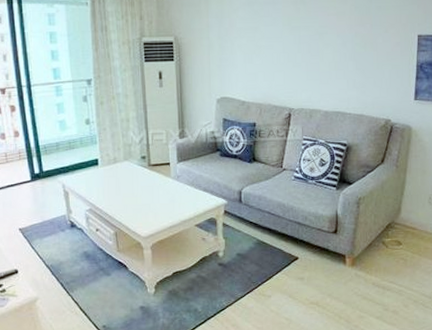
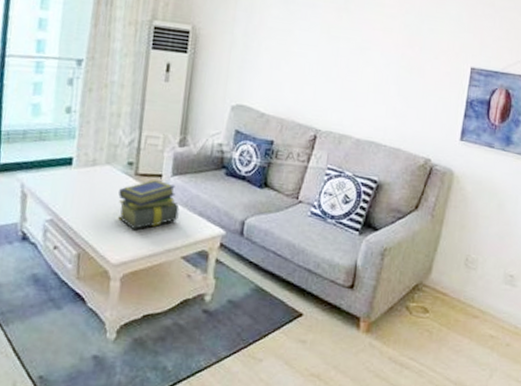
stack of books: none [138,167,188,208] -> present [118,179,179,229]

